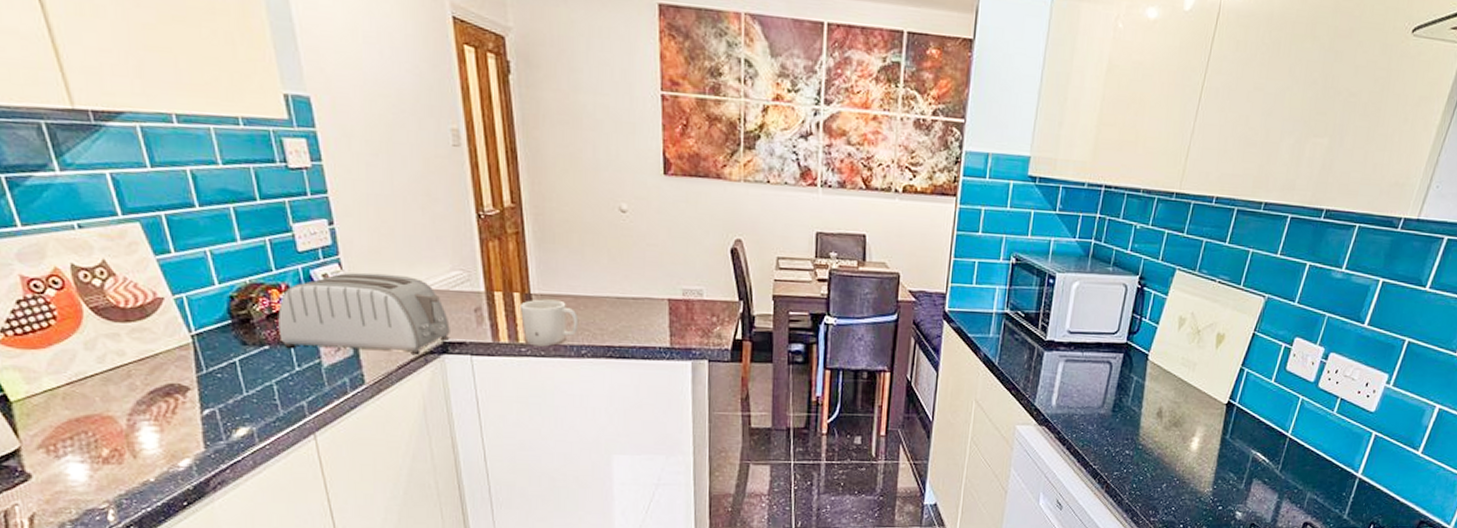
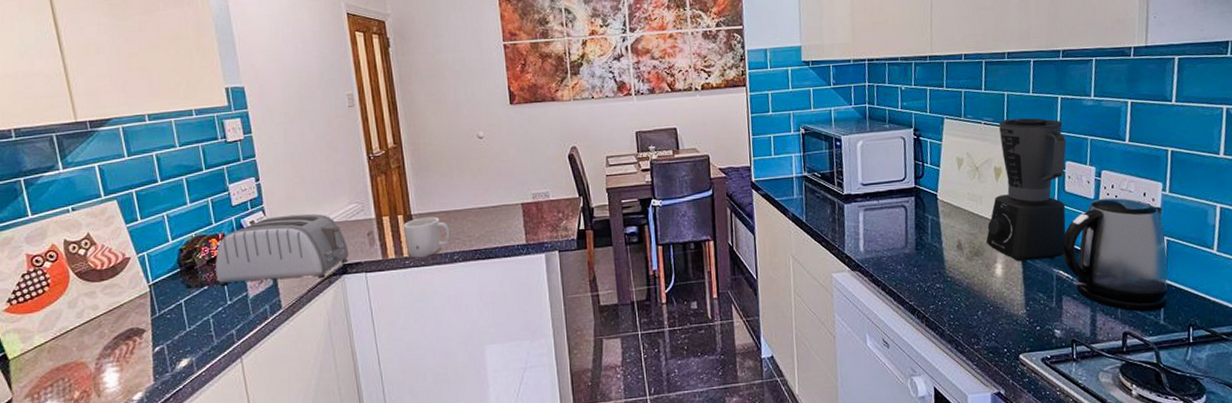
blender: none [1188,280,1304,440] -> present [986,118,1067,262]
kettle: none [1265,382,1382,505] -> present [1061,197,1168,312]

